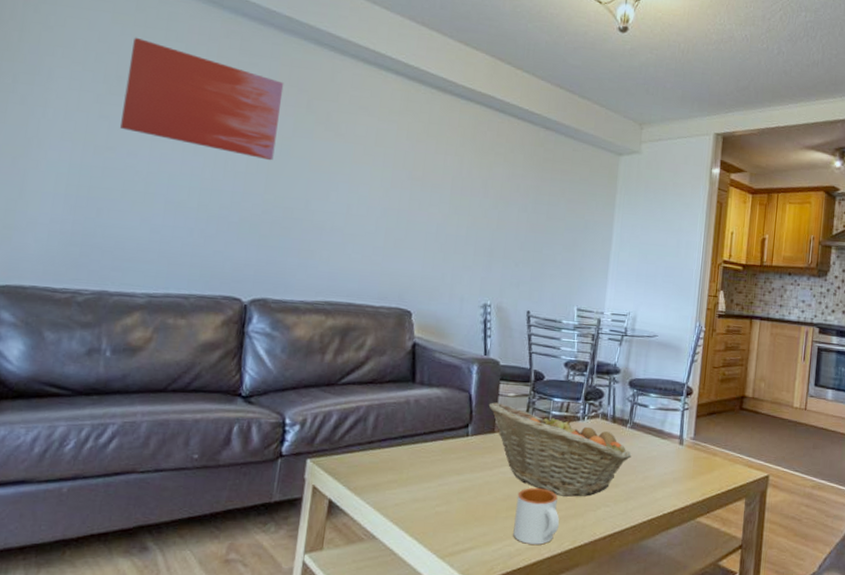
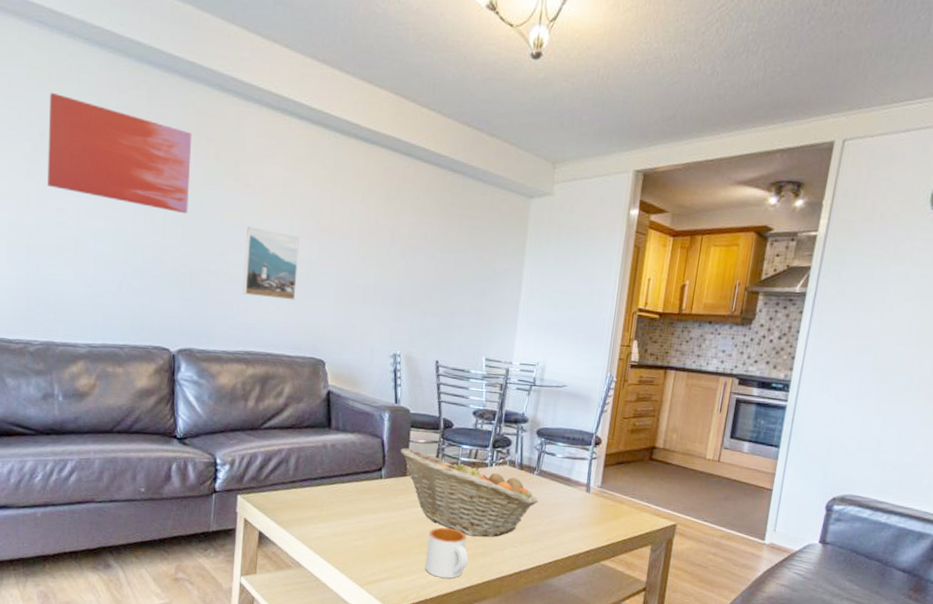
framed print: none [327,175,390,249] -> present [242,226,299,300]

